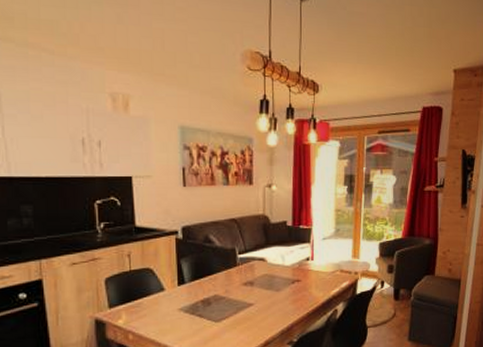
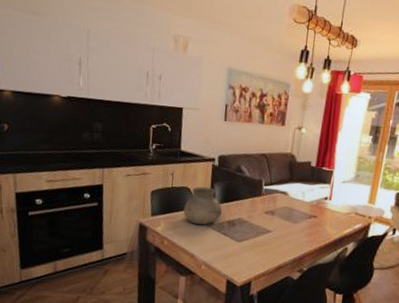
vase: none [148,264,193,310] -> present [183,186,222,225]

